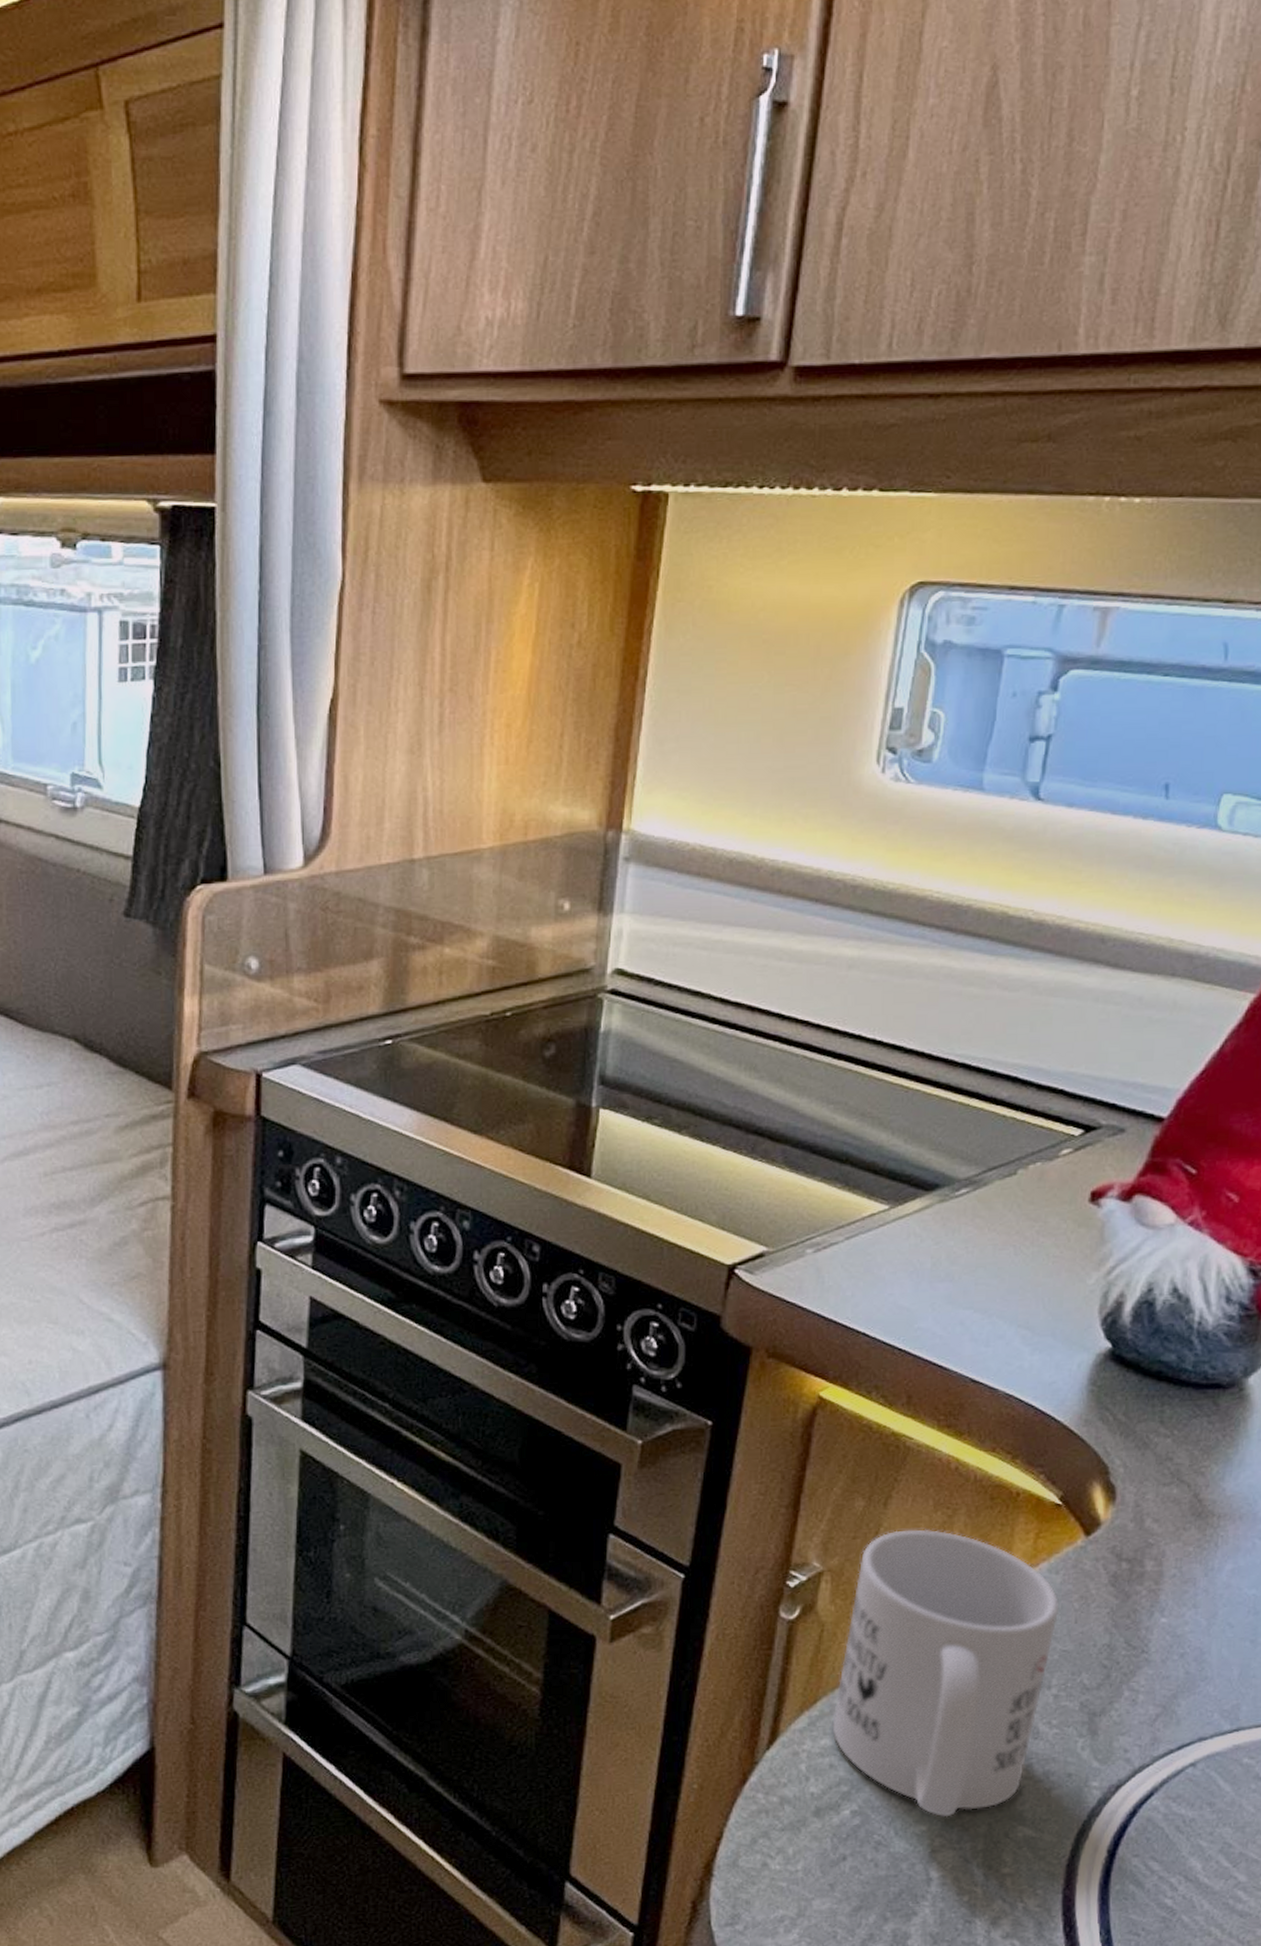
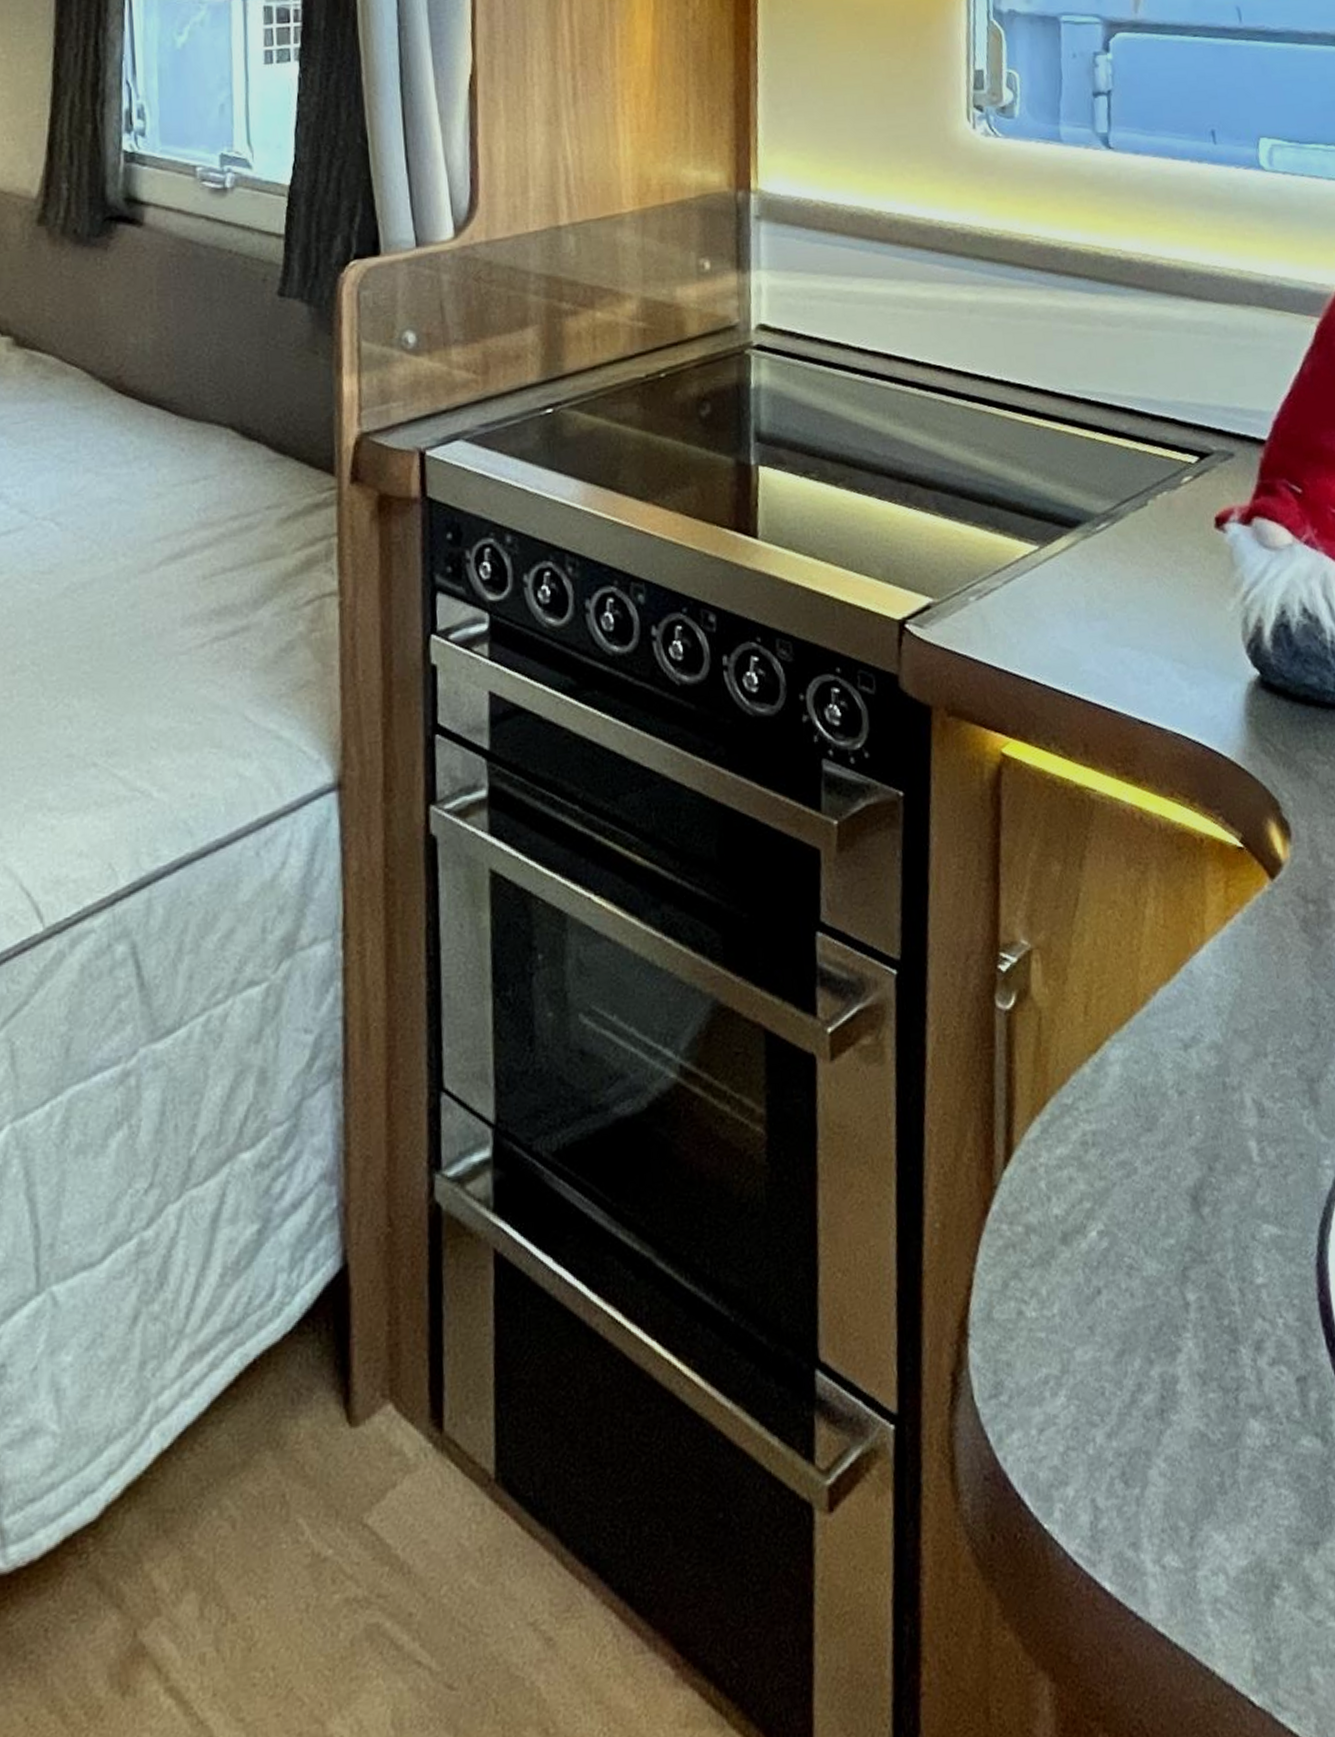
mug: present [832,1529,1060,1818] -> none [1063,889,1261,1225]

